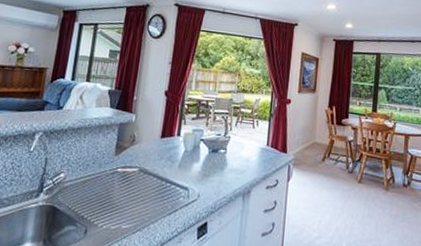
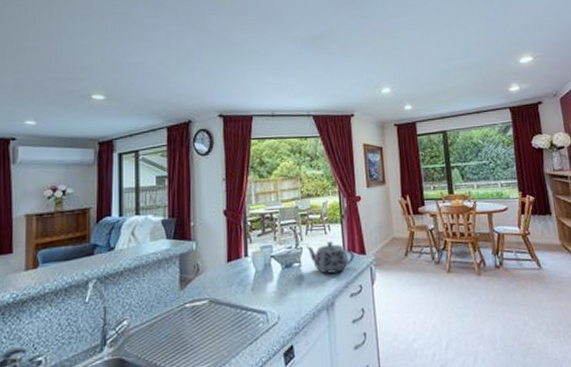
teapot: none [233,135,276,165] -> present [305,241,355,274]

